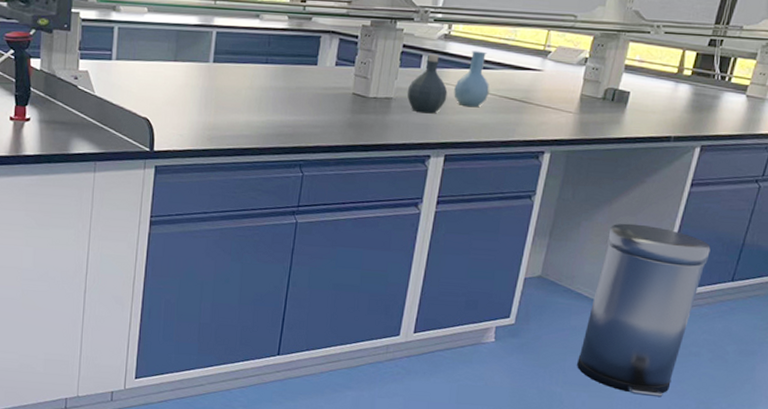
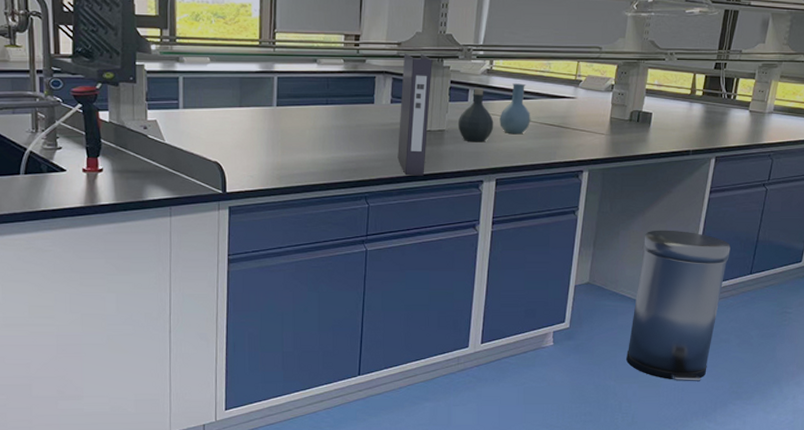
binder: none [338,11,385,146] -> present [397,52,432,176]

